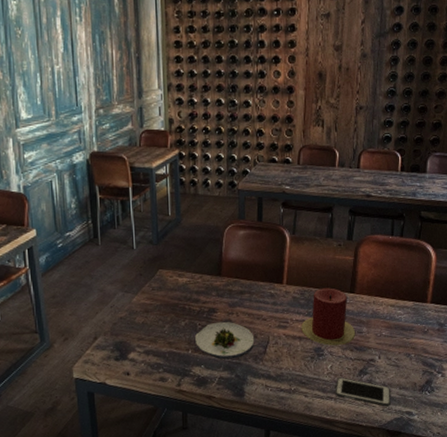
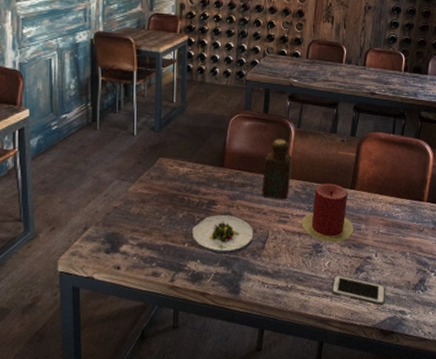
bottle: none [260,246,289,306] -> present [261,139,292,200]

